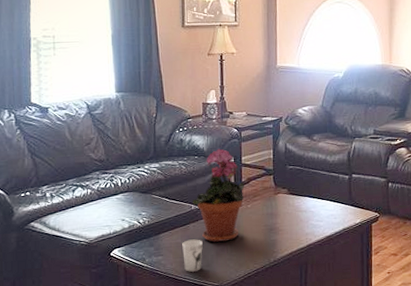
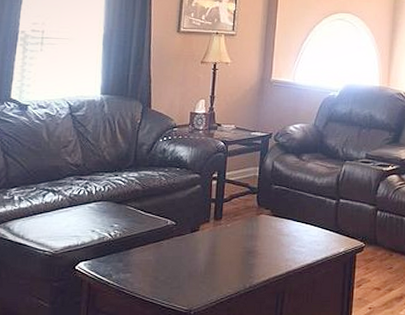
cup: present [182,239,203,272] -> none [153,257,175,293]
potted plant: present [192,149,245,242] -> none [168,162,227,262]

